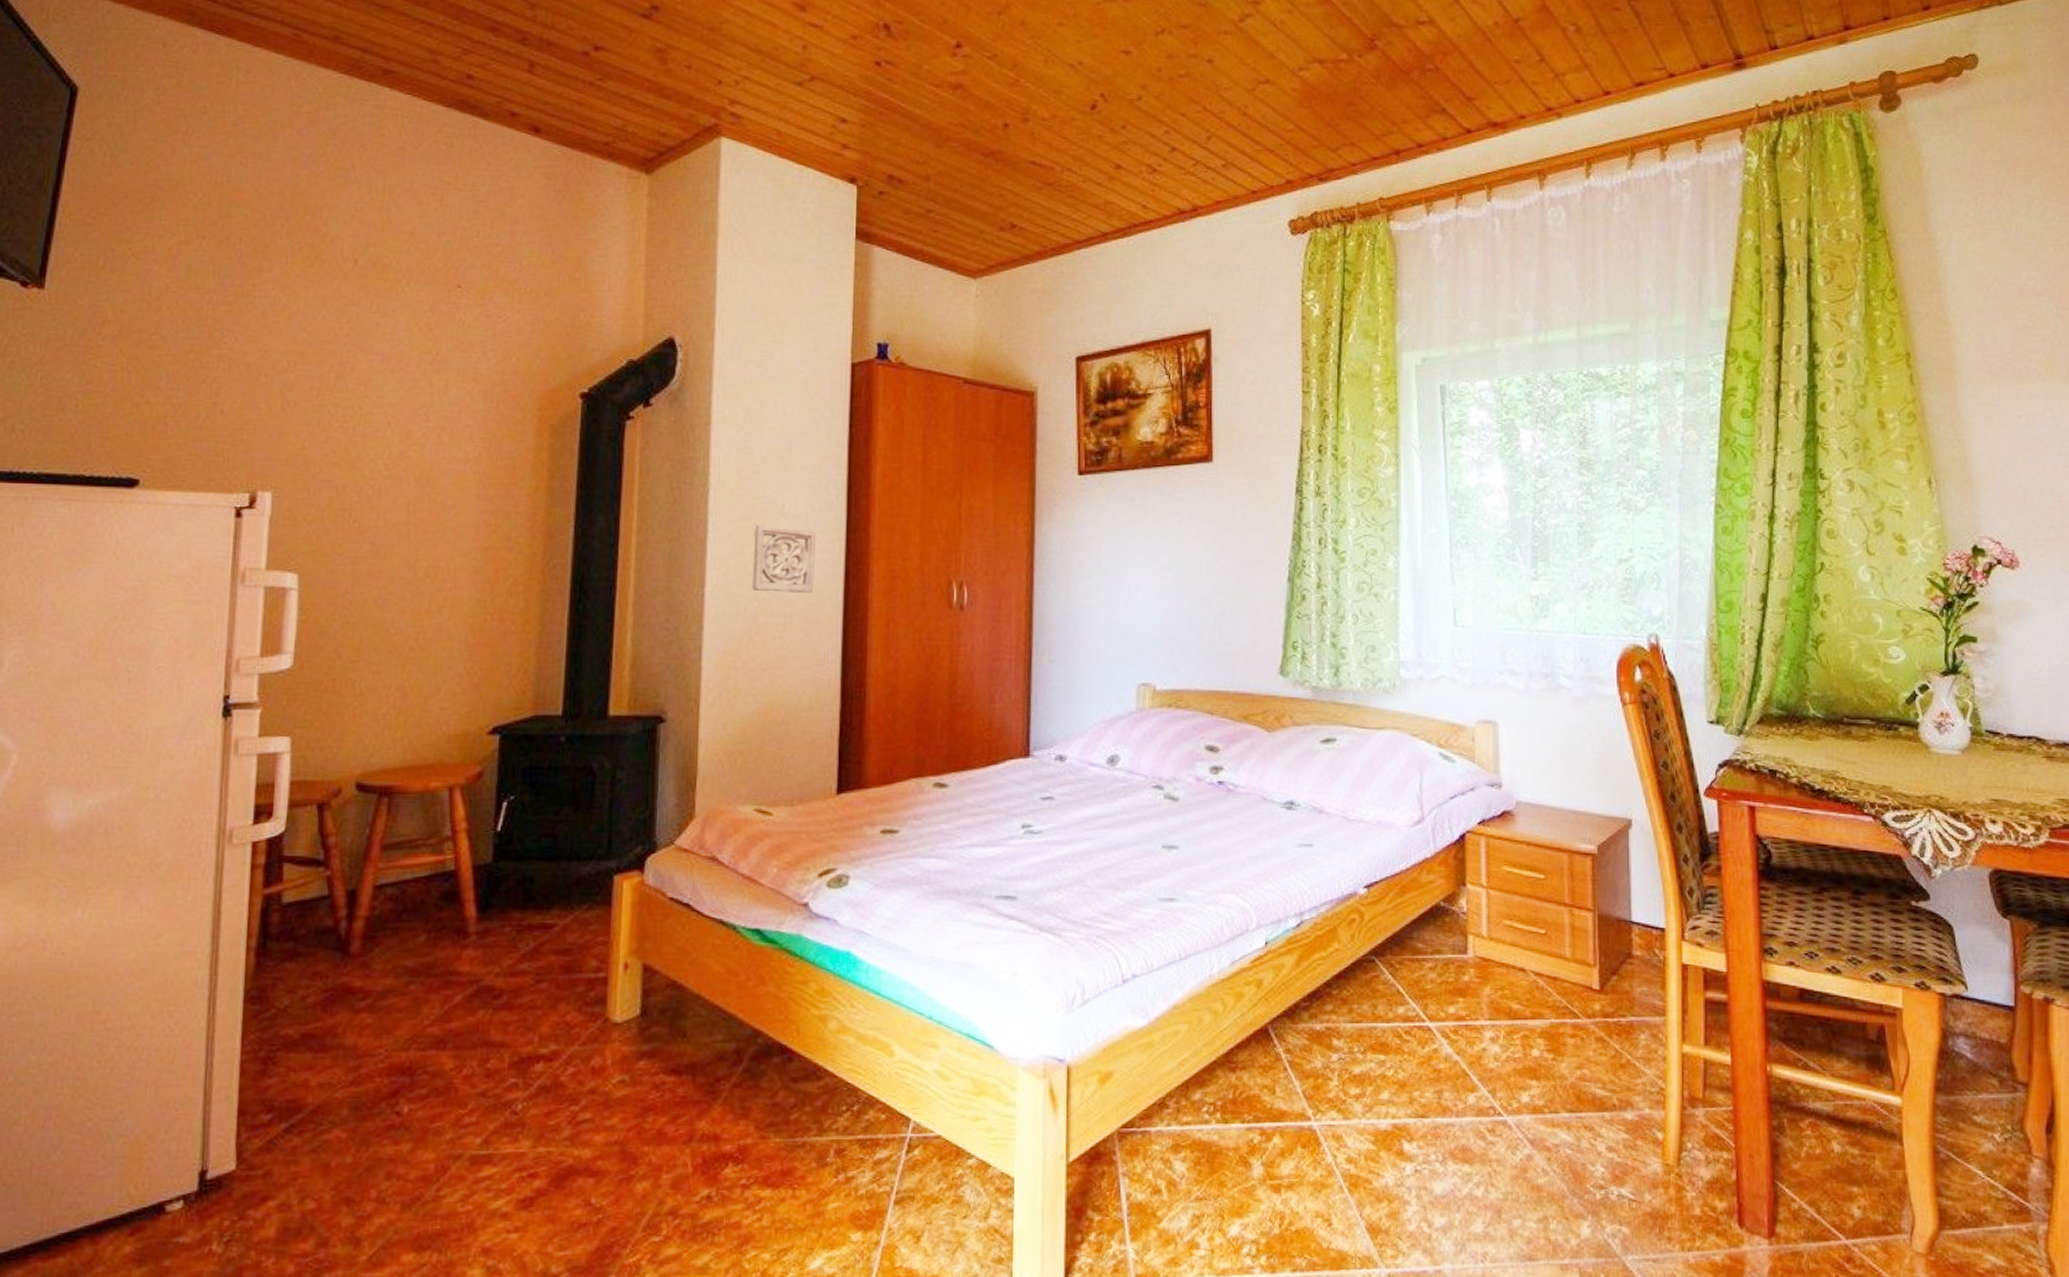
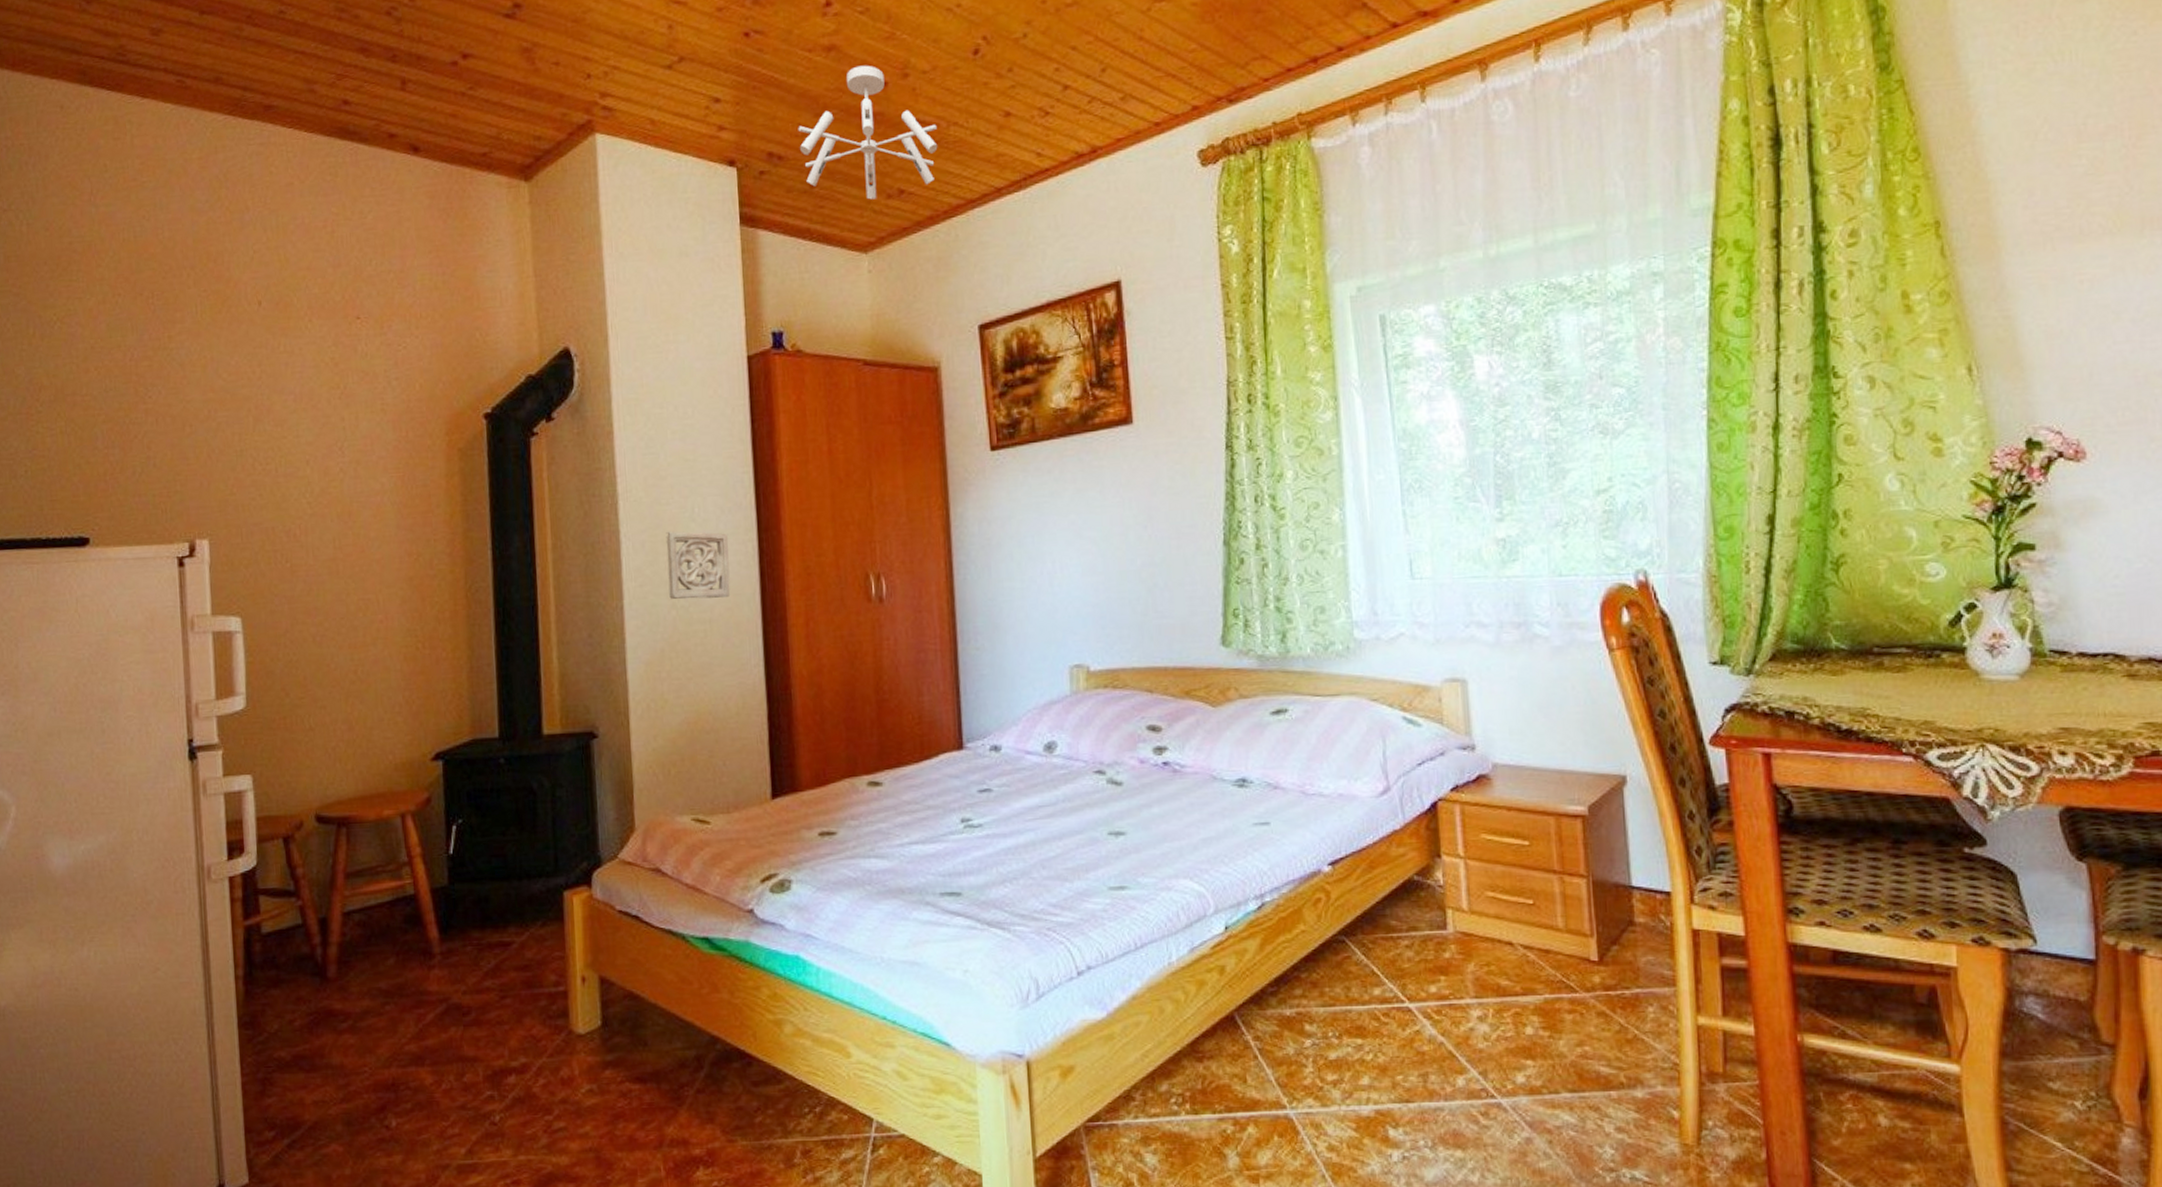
ceiling light fixture: none [919,105,1051,230] -> present [798,65,938,200]

